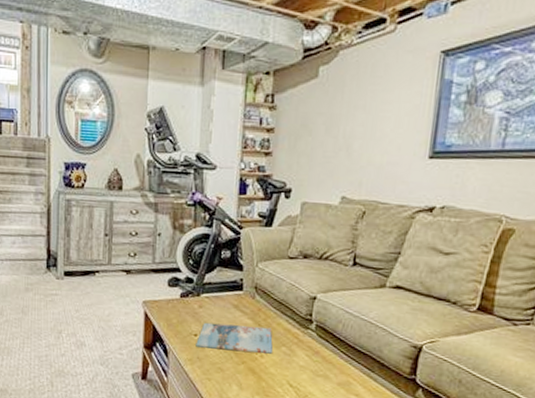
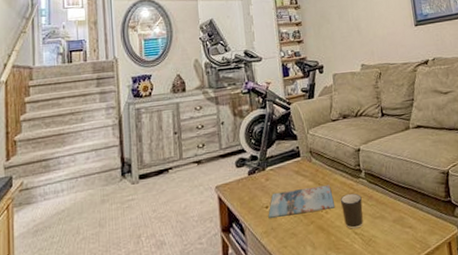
mug: none [279,342,306,381] -> present [340,193,363,229]

